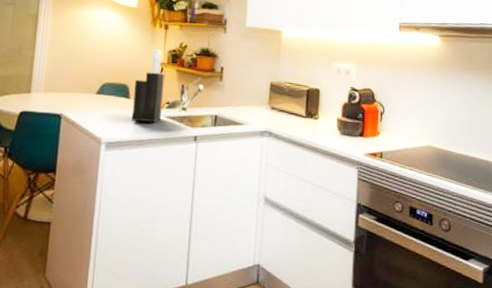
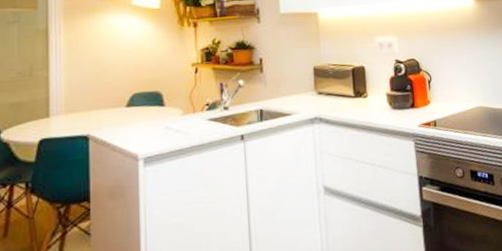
knife block: present [131,48,164,122] -> none [168,48,202,130]

